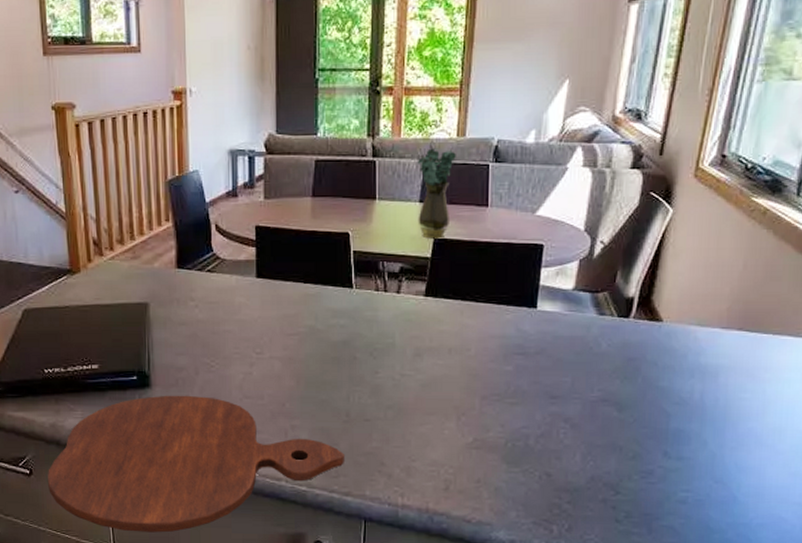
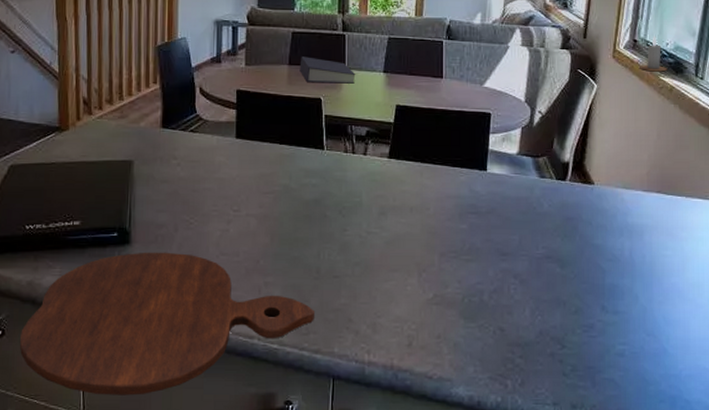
book: none [324,187,388,216] -> present [299,56,356,84]
vase: present [417,144,456,239] -> none [381,22,415,106]
candle: none [727,149,763,192] -> present [640,36,668,72]

